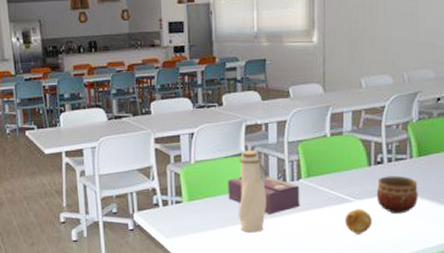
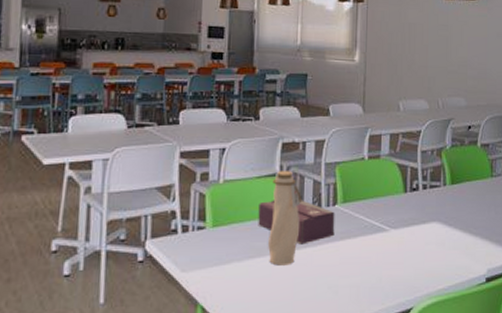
fruit: present [345,209,372,234] -> none [380,239,407,267]
bowl: present [376,175,418,214] -> none [411,204,451,245]

